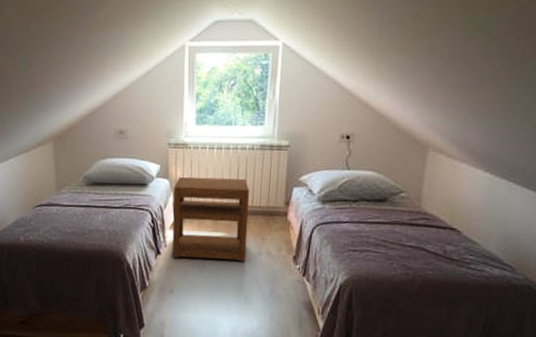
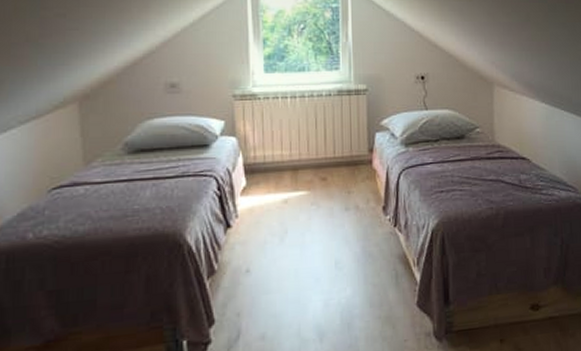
nightstand: present [172,176,250,262] -> none [243,129,332,229]

